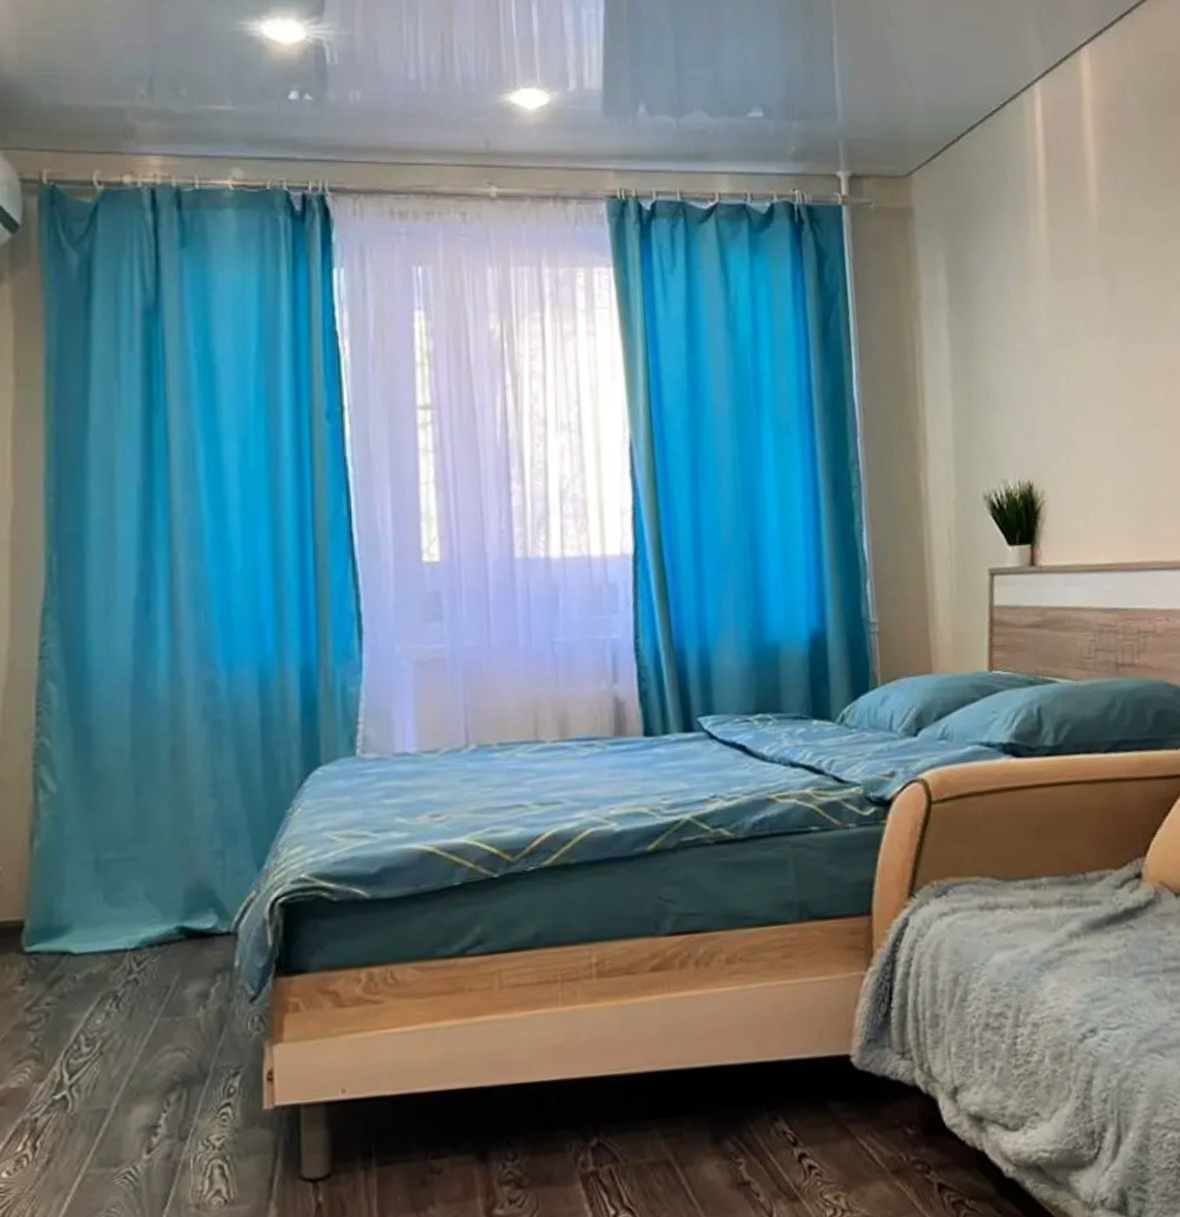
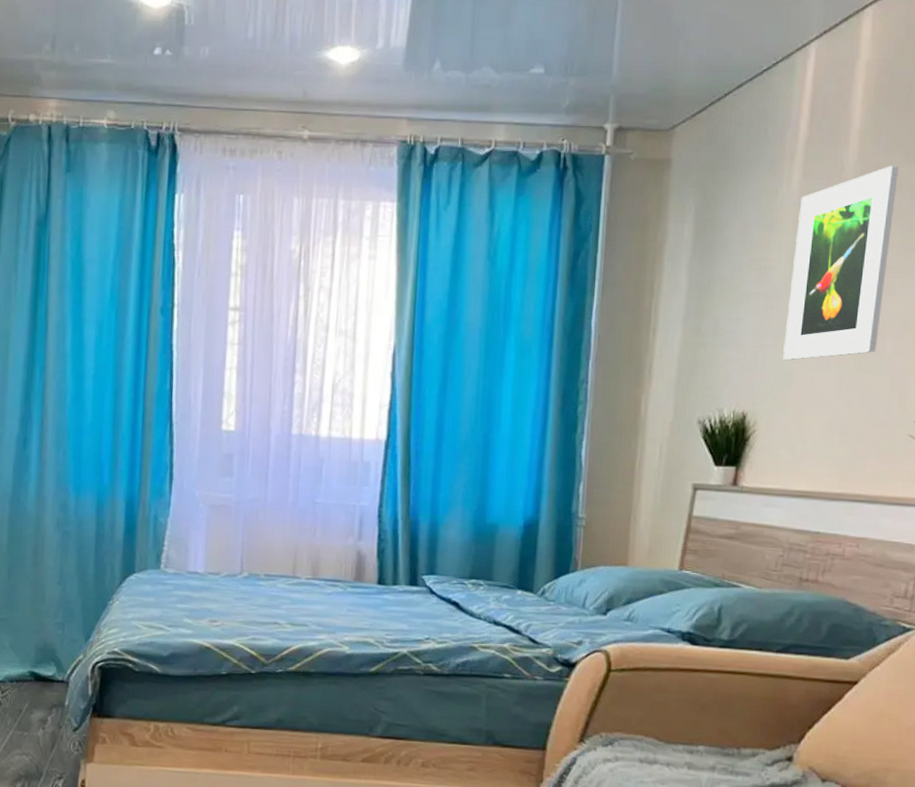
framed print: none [1051,207,1150,420] -> present [783,165,899,360]

